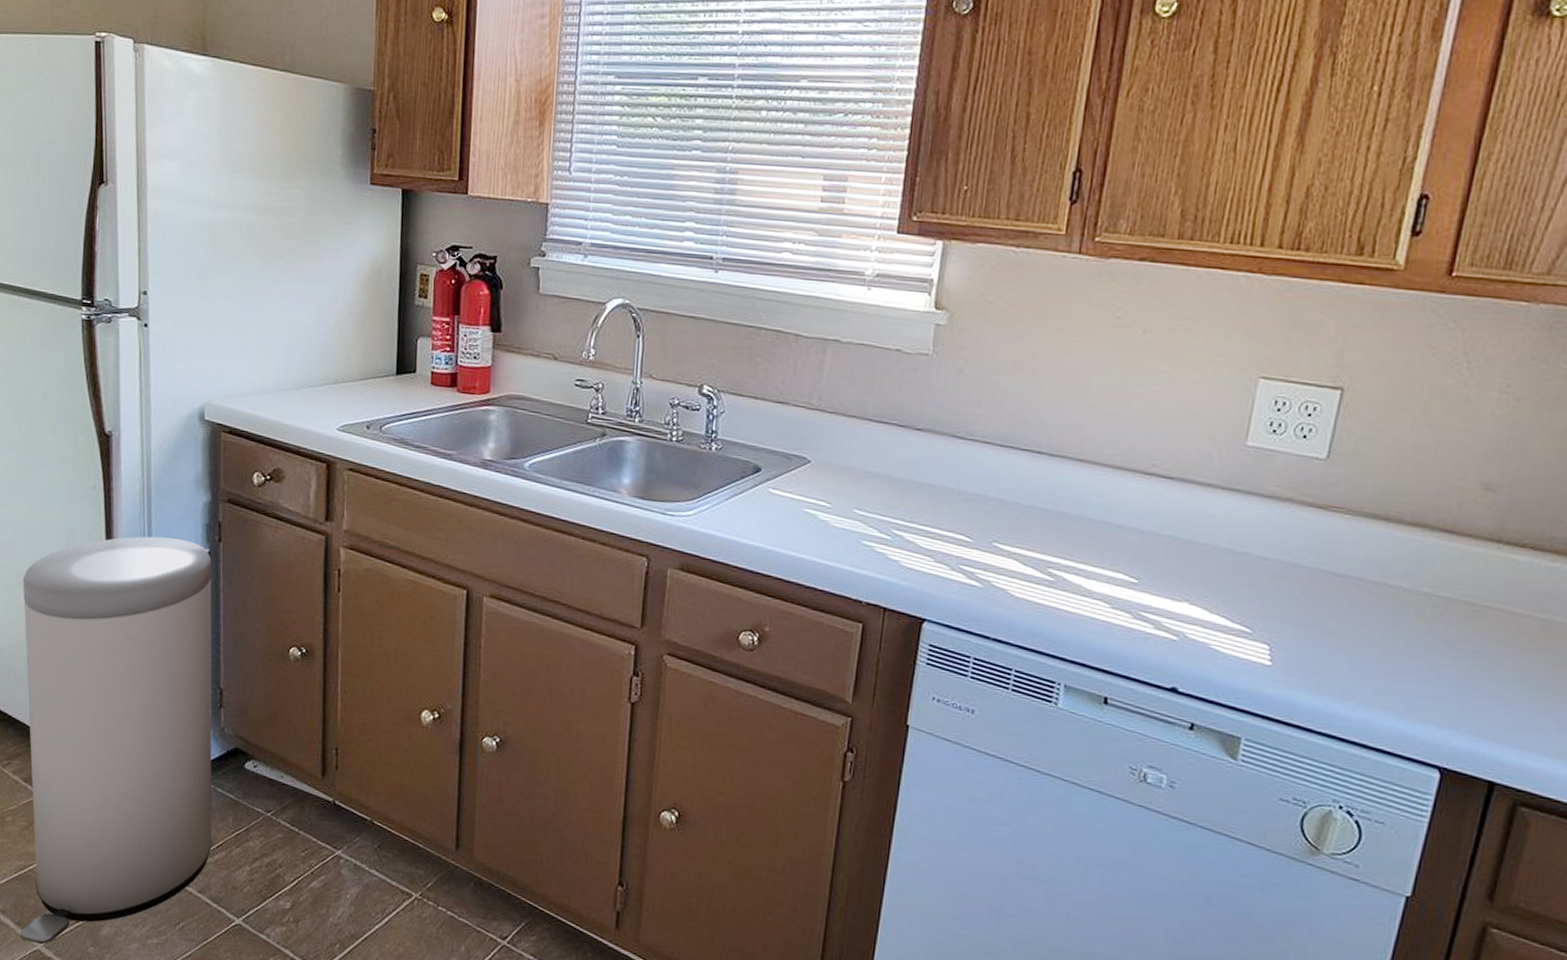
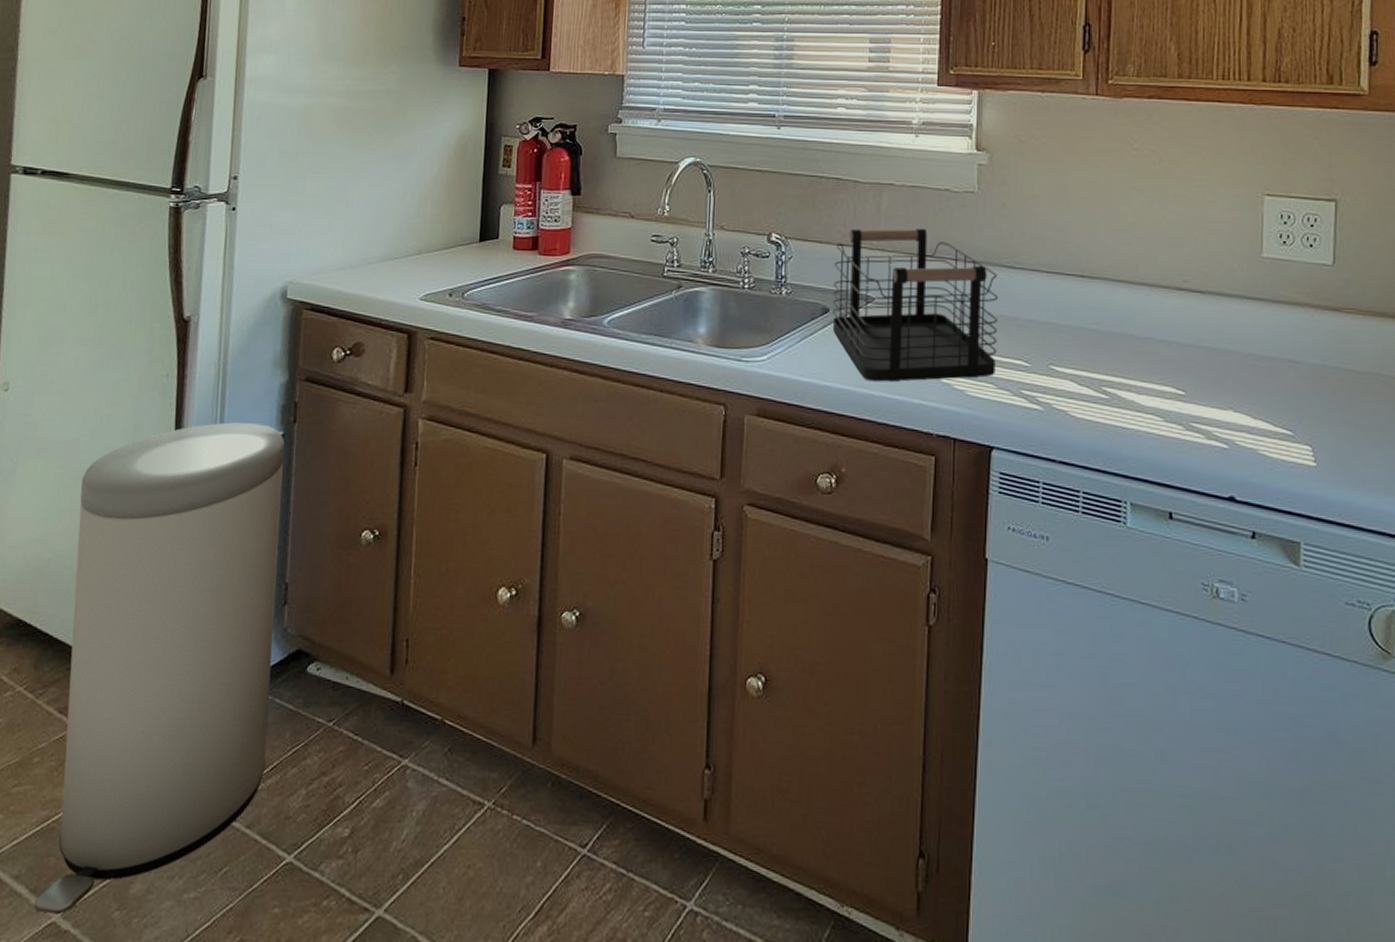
dish rack: none [763,385,946,550] -> present [832,228,999,383]

